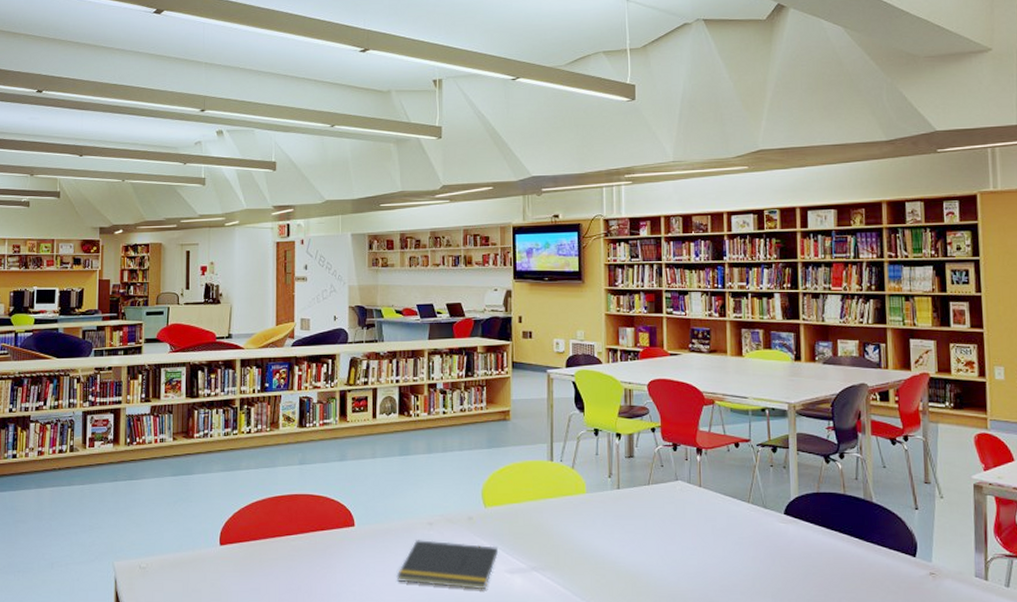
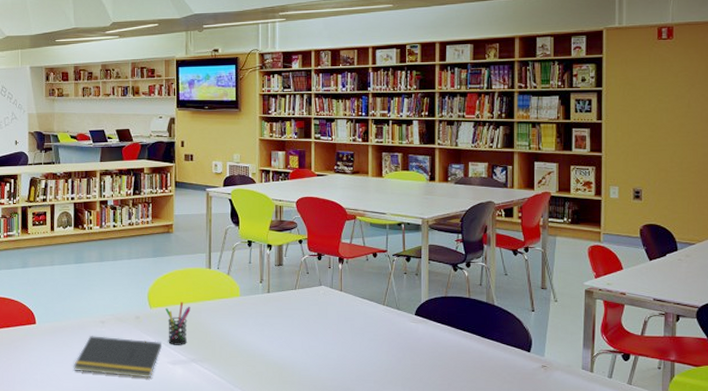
pen holder: none [502,500,531,551] -> present [165,302,191,345]

